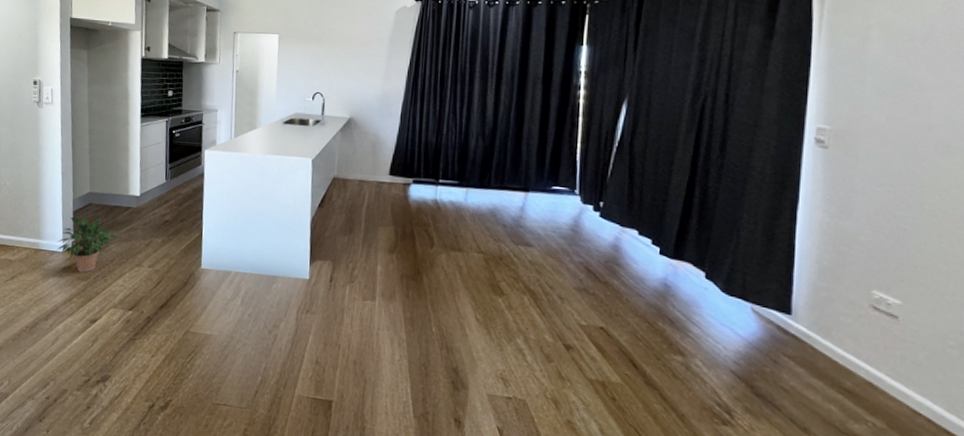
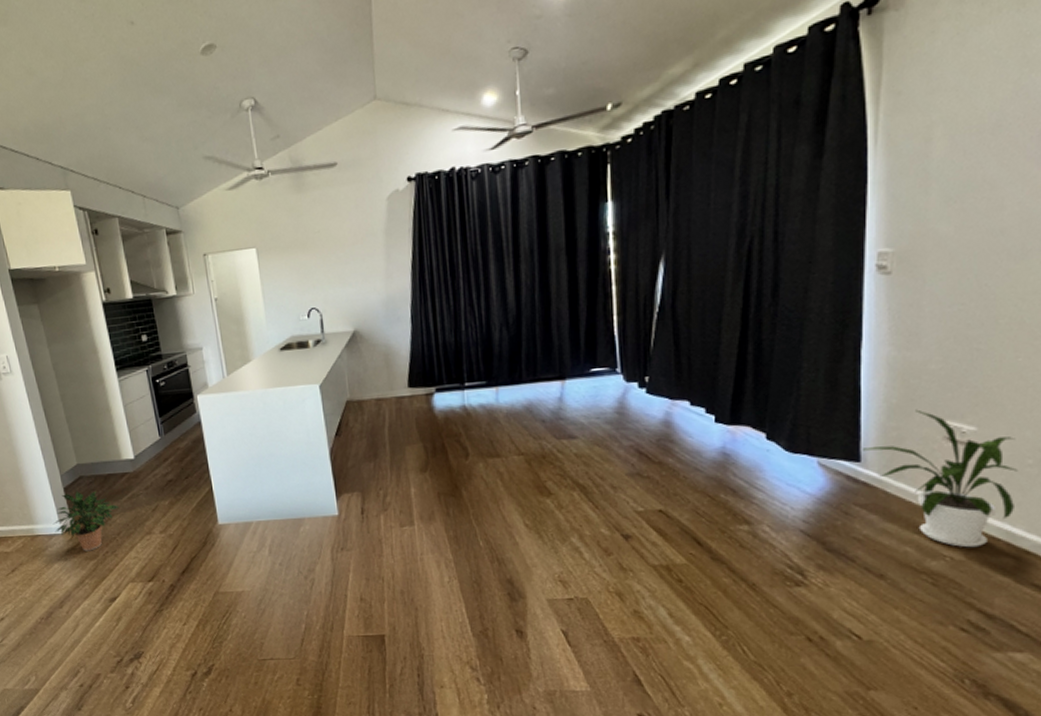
house plant: none [794,274,940,418] -> present [863,409,1019,548]

